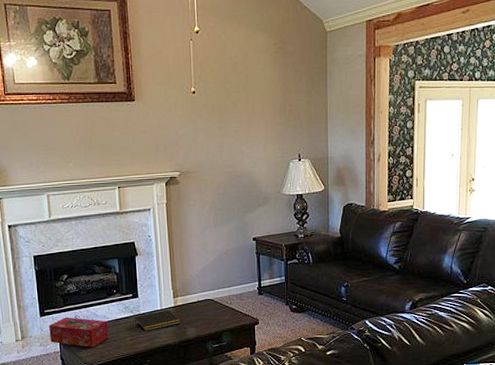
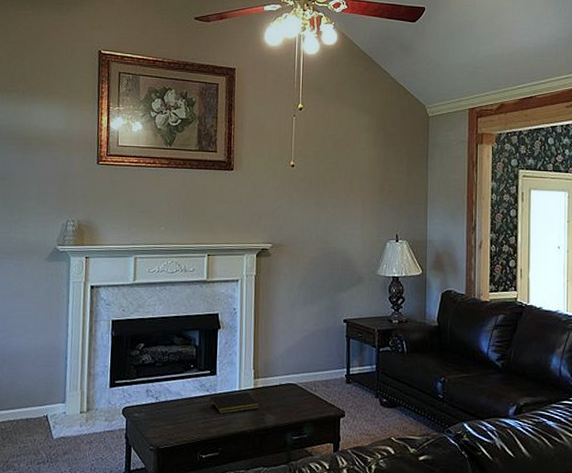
tissue box: present [49,317,109,348] -> none [117,390,181,428]

